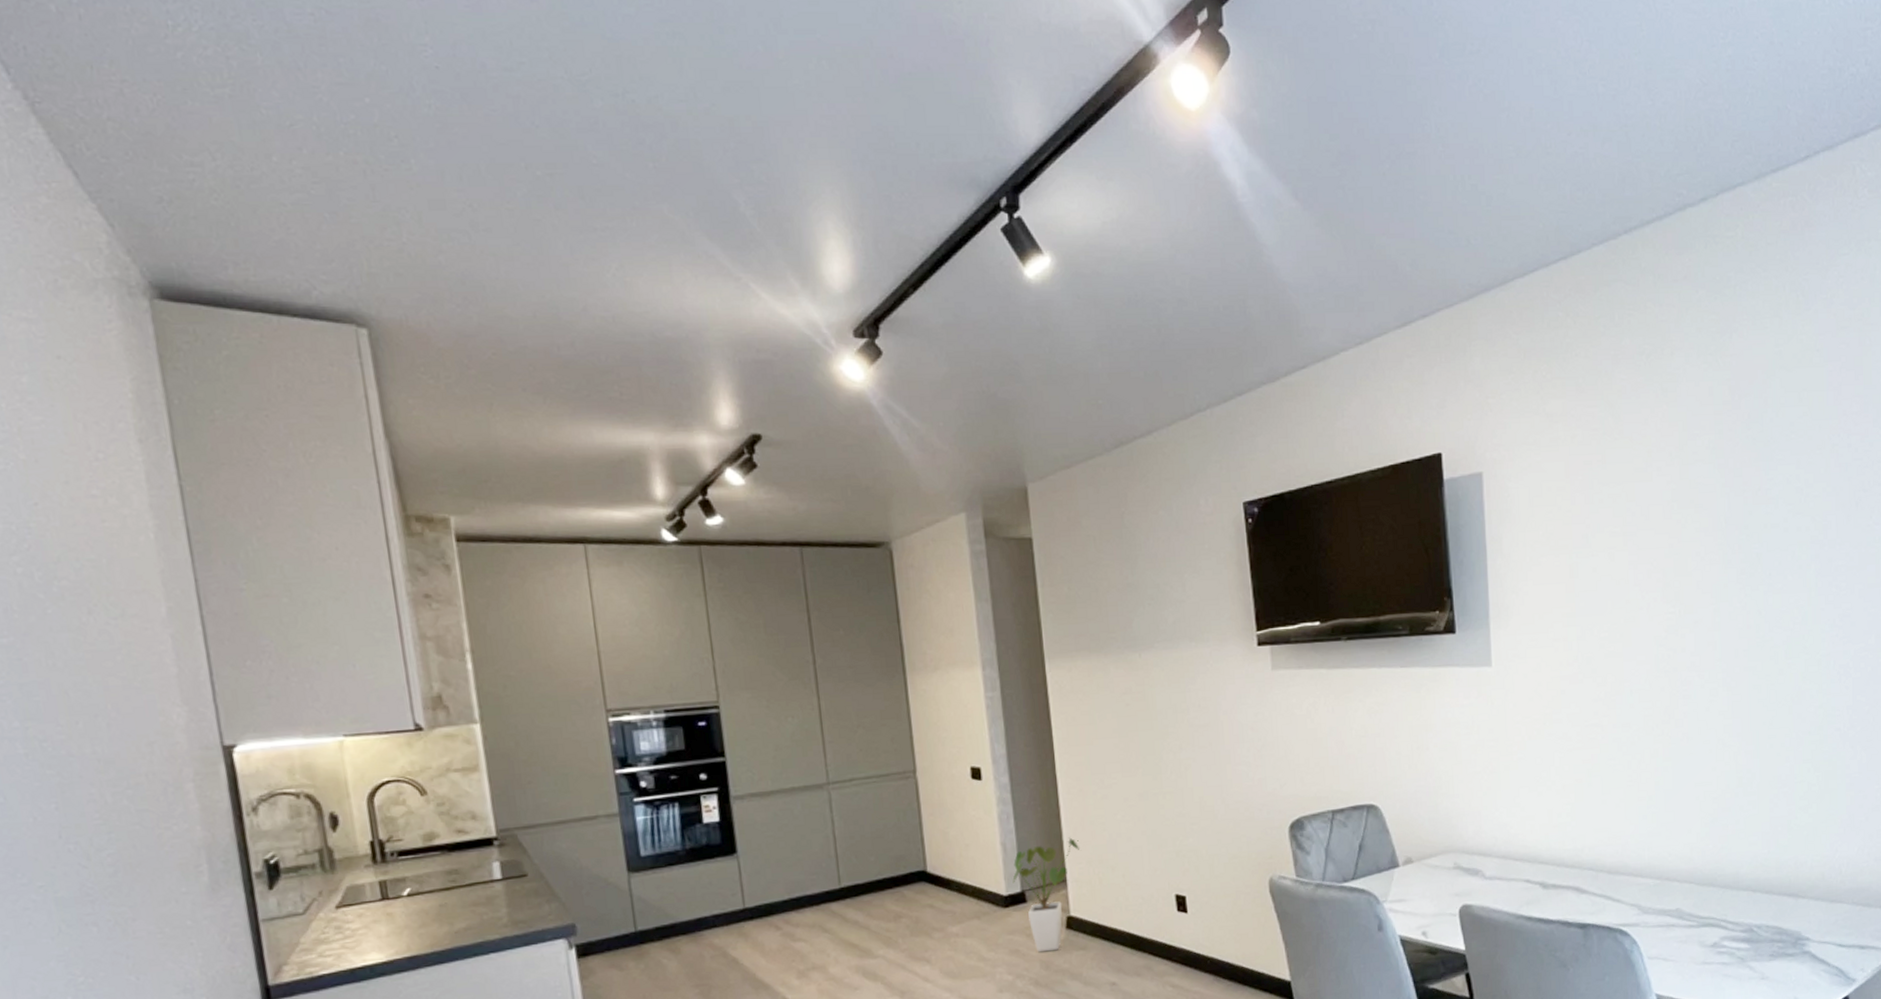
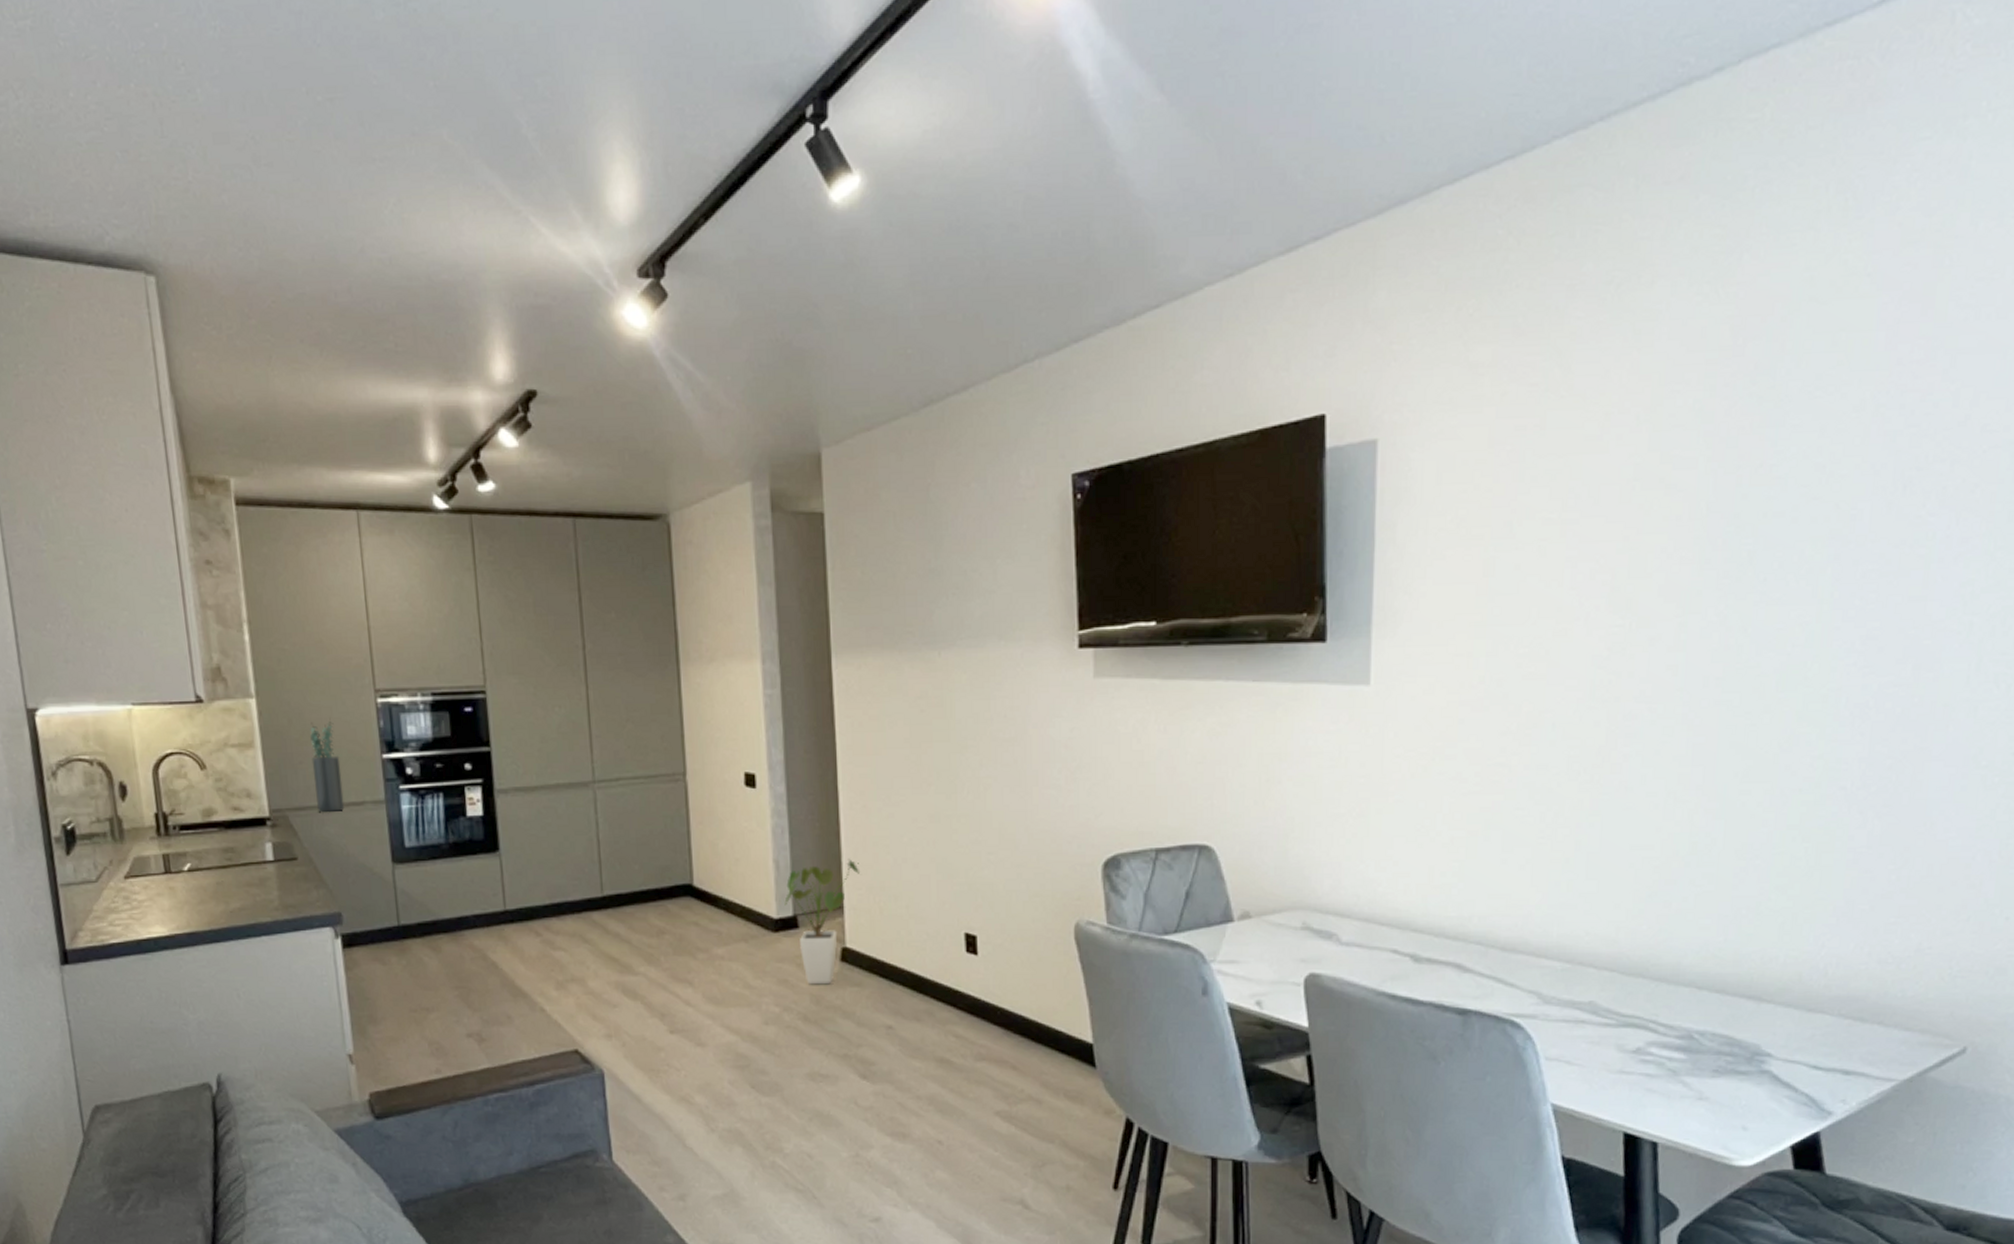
vase: none [539,738,577,831] -> present [310,717,345,814]

